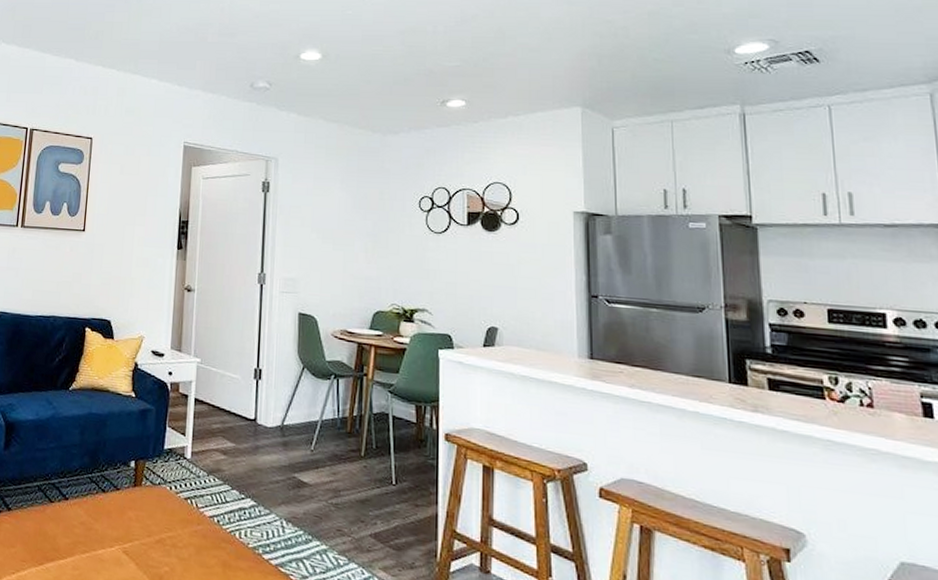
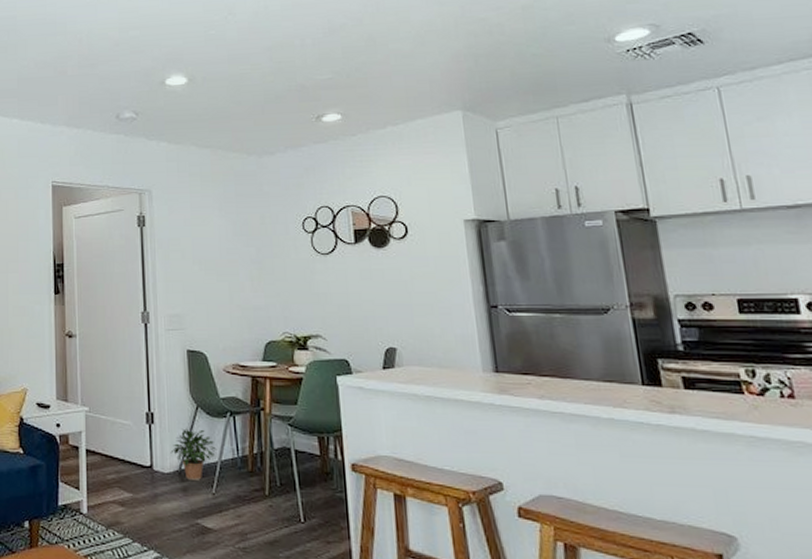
potted plant: none [274,386,319,437] -> present [170,428,217,480]

